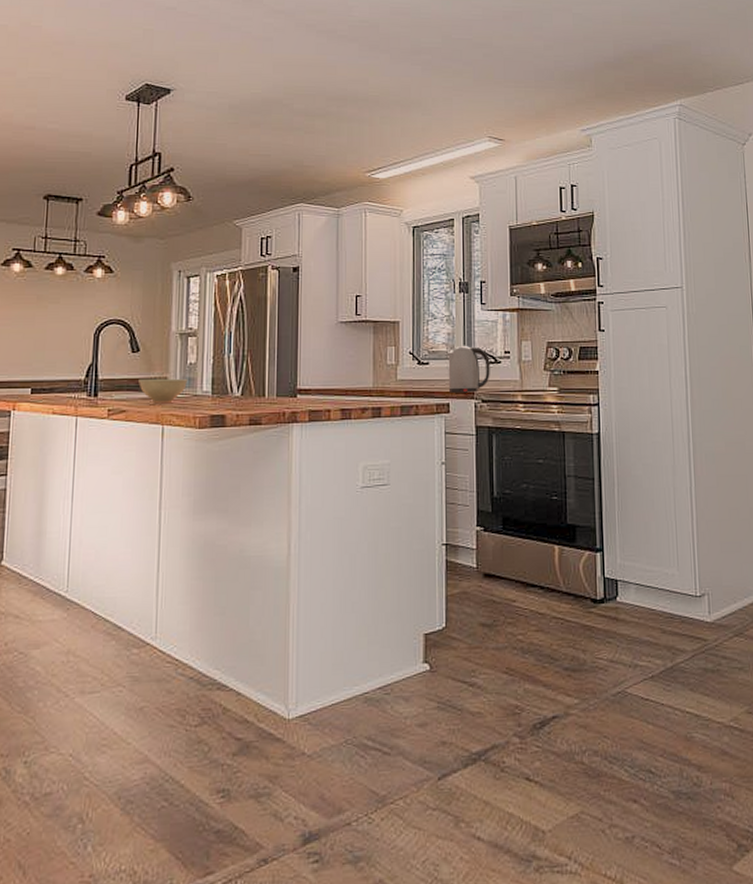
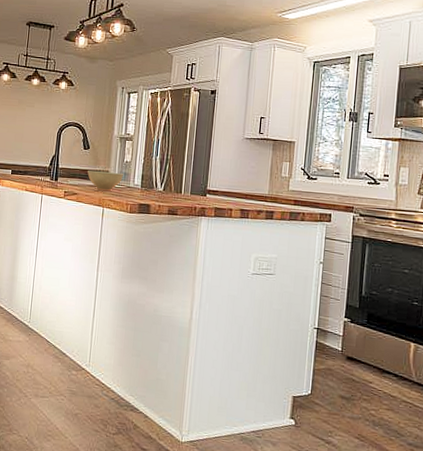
kettle: present [448,345,490,393] -> none [331,166,370,207]

